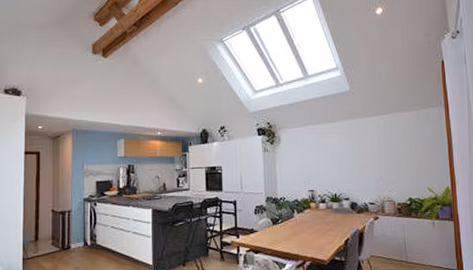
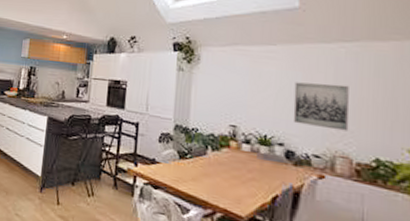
wall art: none [352,147,391,182] -> present [293,82,350,132]

